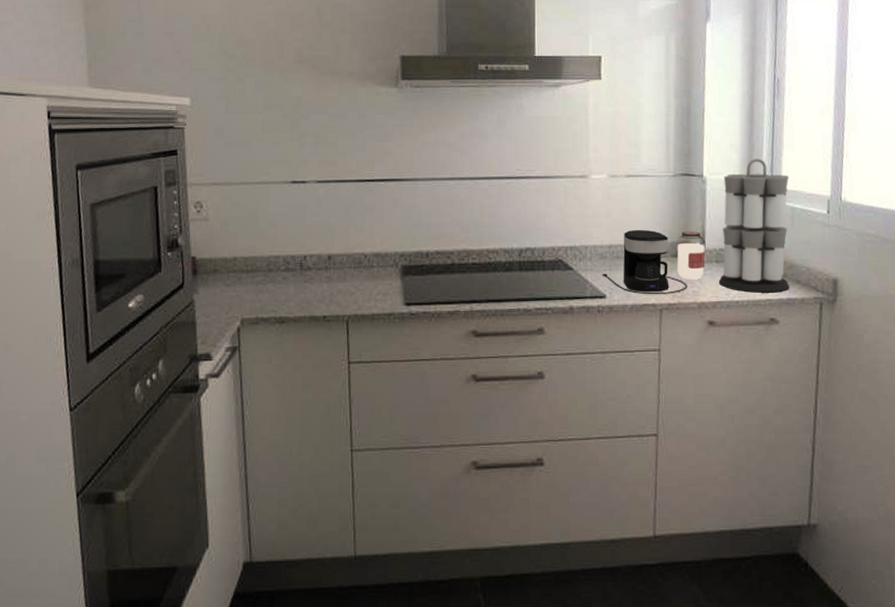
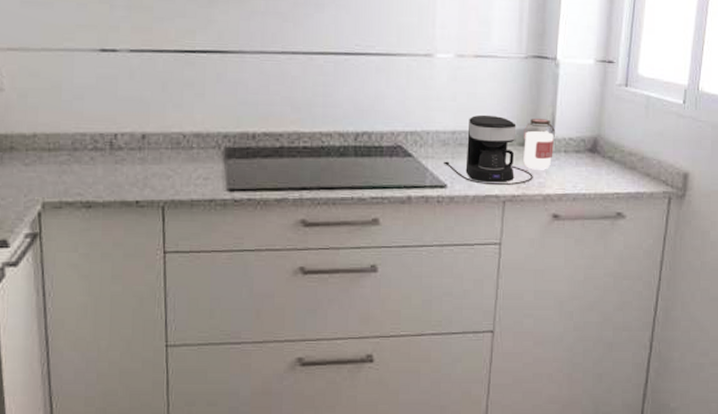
spice rack: present [718,158,790,293] -> none [565,42,646,186]

